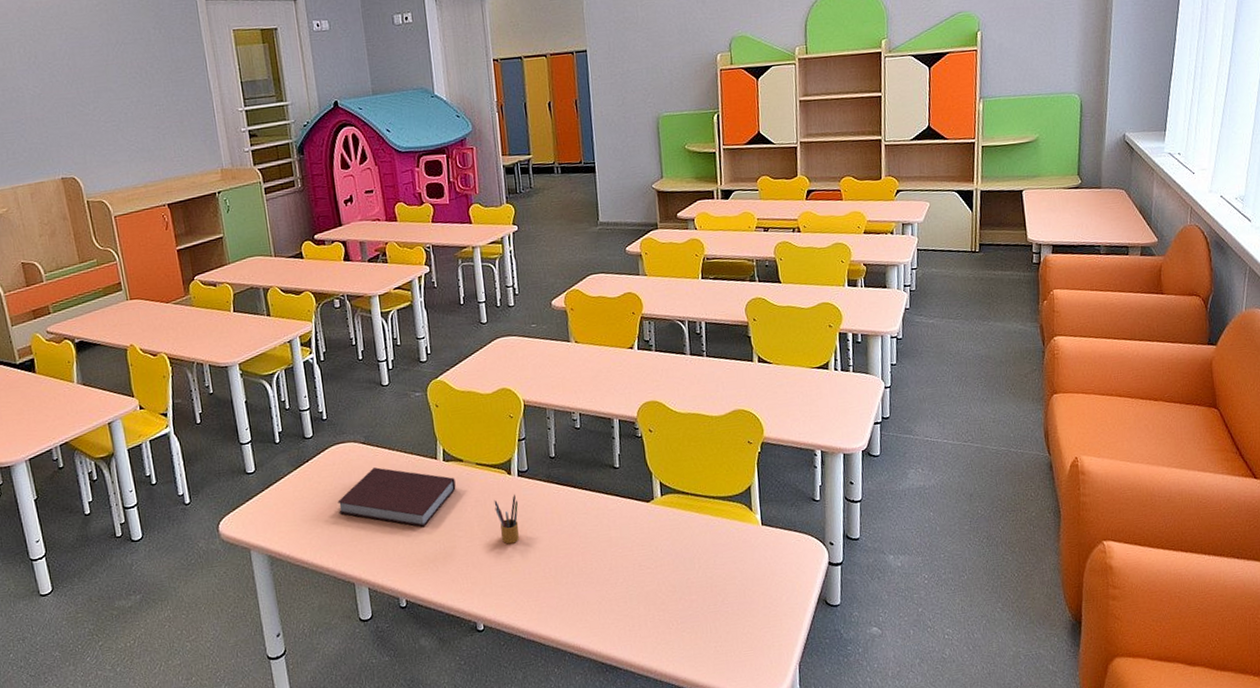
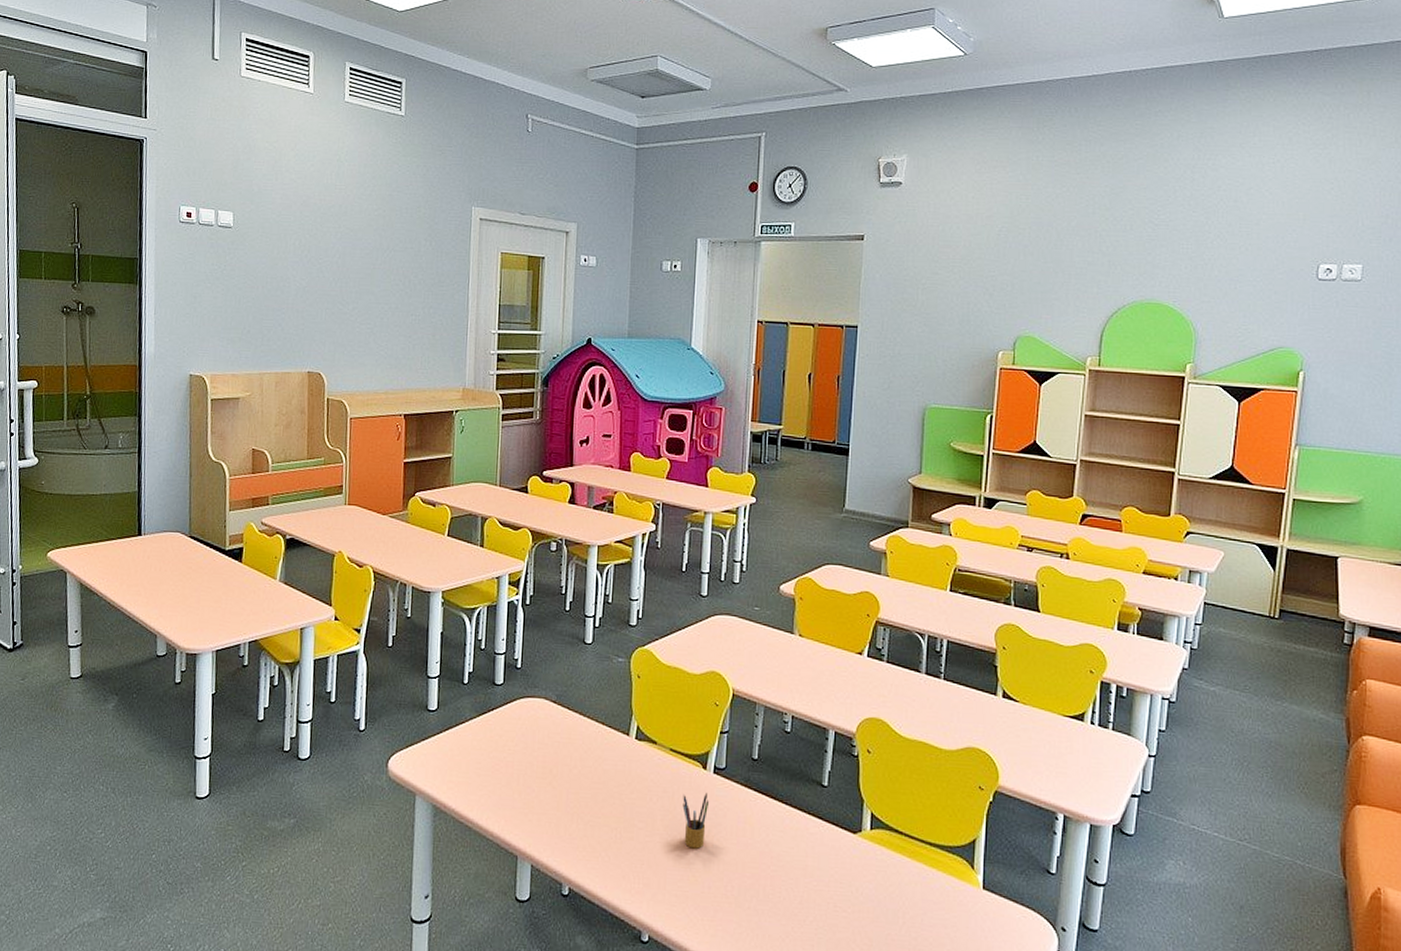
notebook: present [337,467,456,527] -> none [515,731,645,808]

